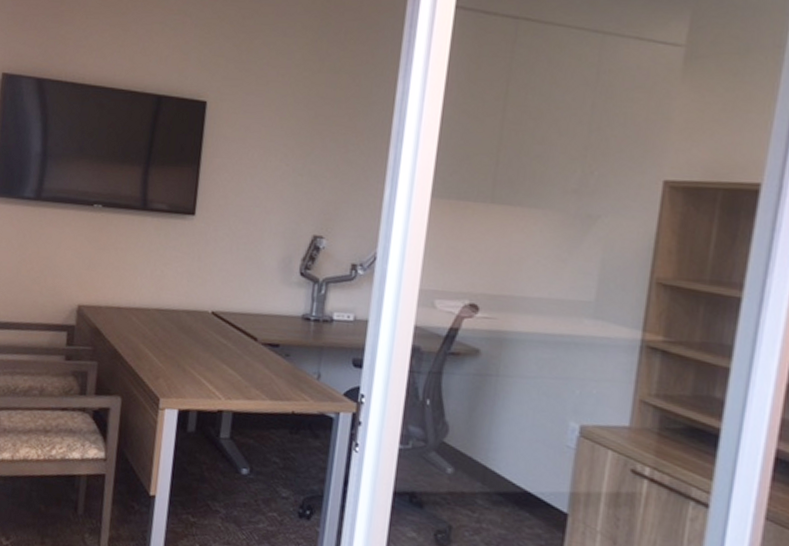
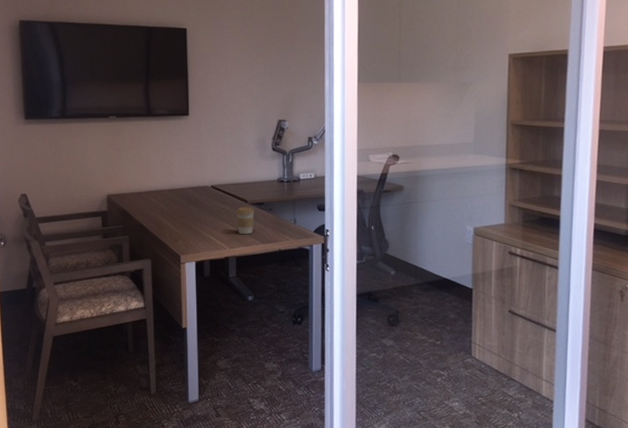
coffee cup: none [239,345,265,385] -> present [236,206,254,235]

